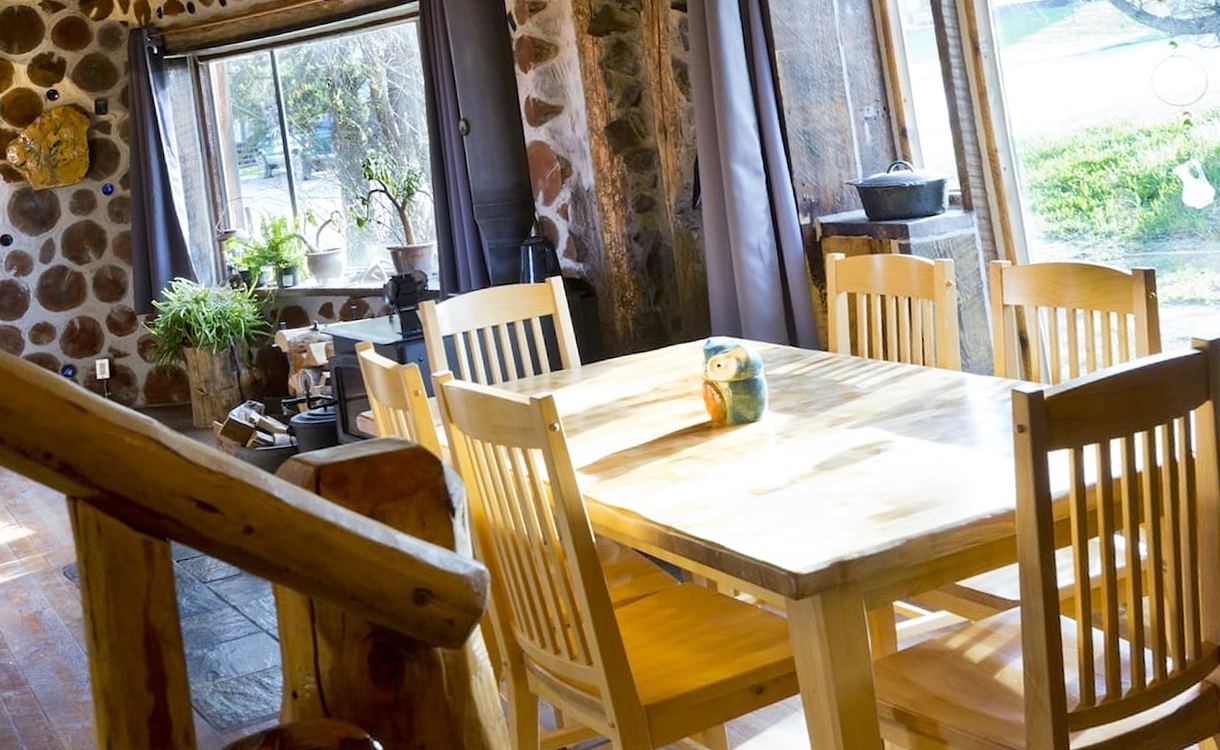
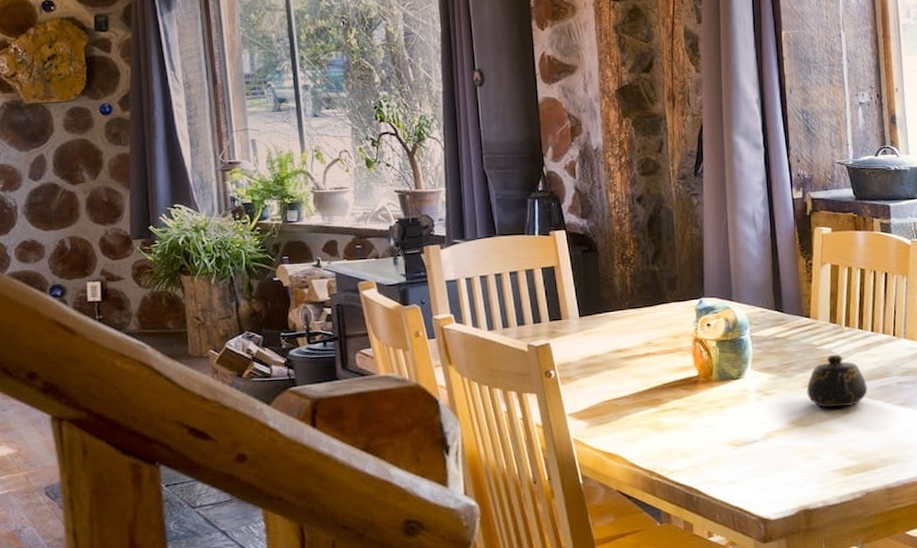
teapot: none [831,389,900,448] -> present [807,354,868,408]

